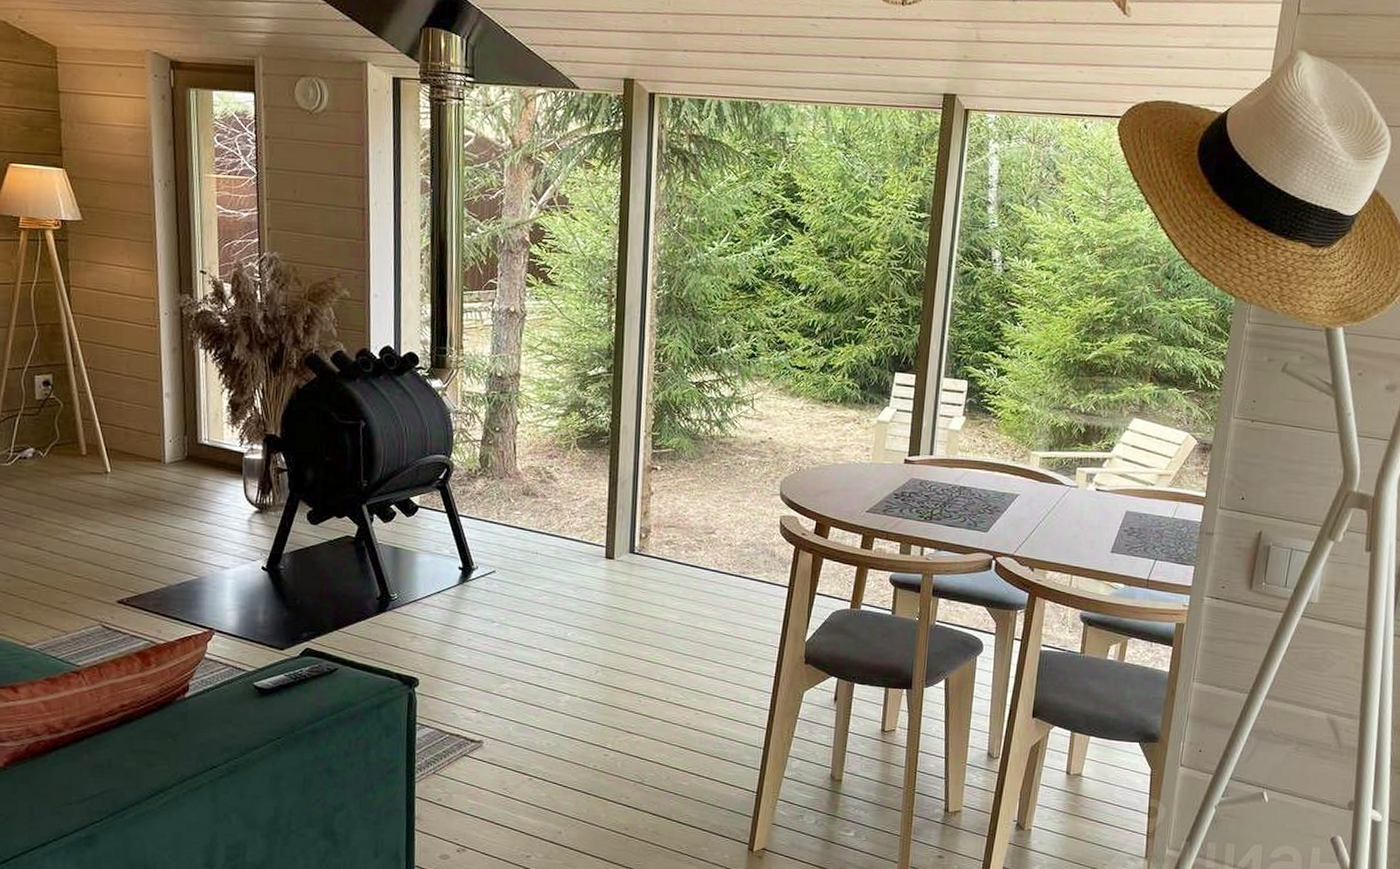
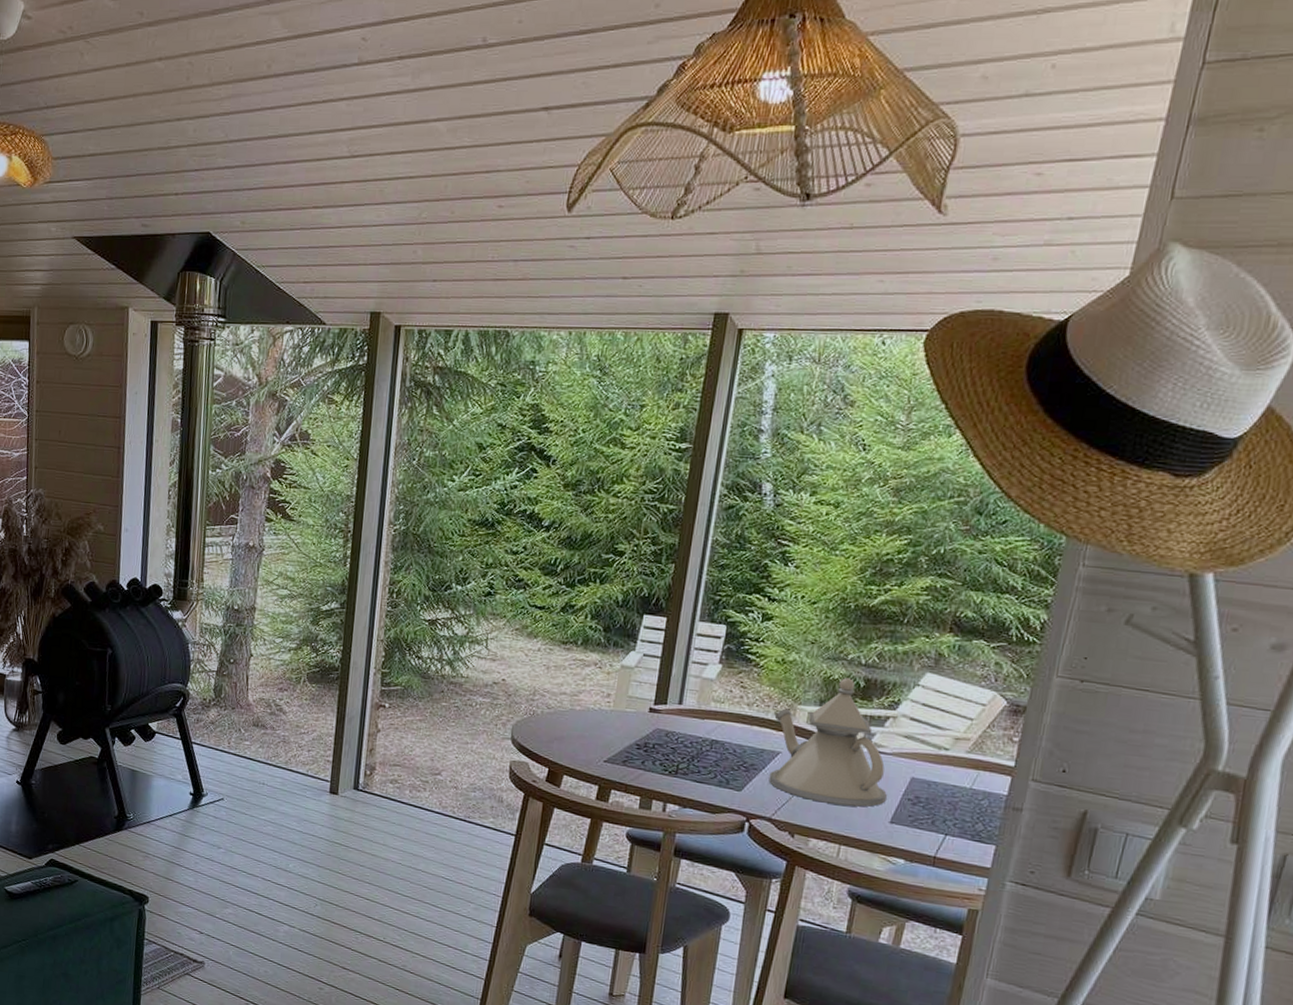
teapot: none [1010,425,1107,540] -> present [768,678,887,807]

